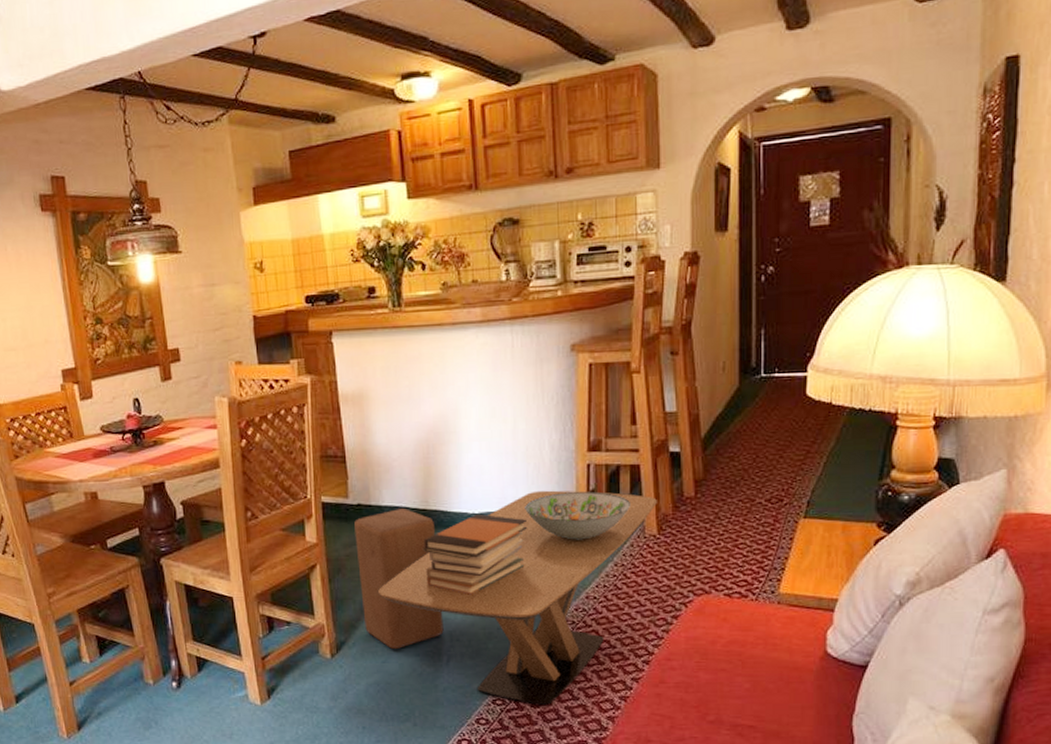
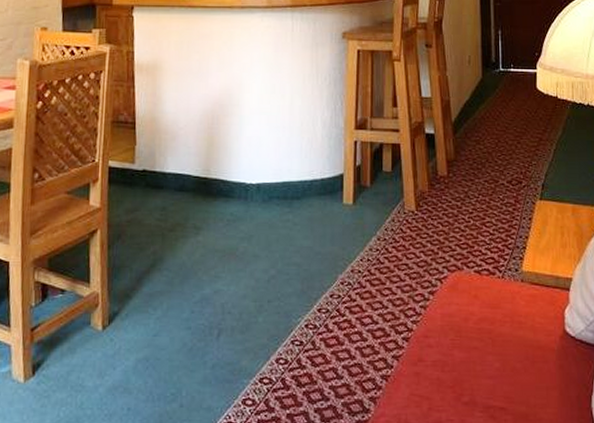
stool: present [354,509,444,649] -> none [137,176,217,321]
coffee table: present [378,490,657,705] -> none [156,164,415,384]
book stack: present [422,513,527,595] -> none [201,184,299,266]
decorative bowl: present [525,491,630,540] -> none [298,167,392,213]

